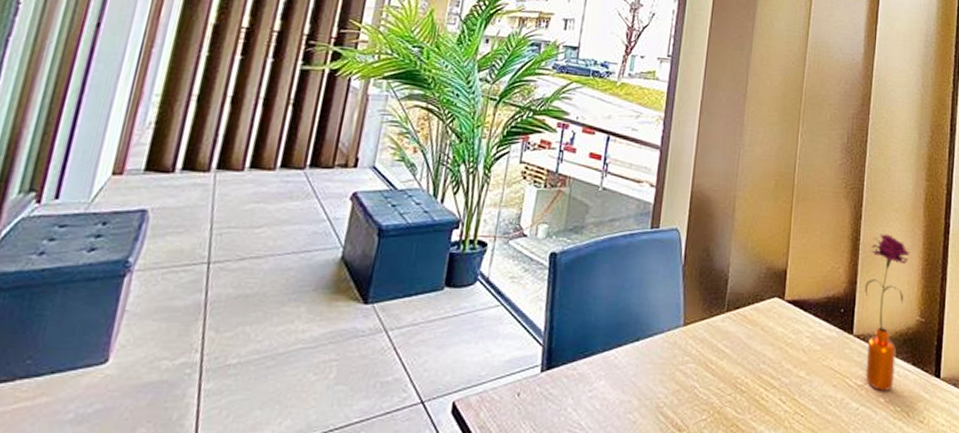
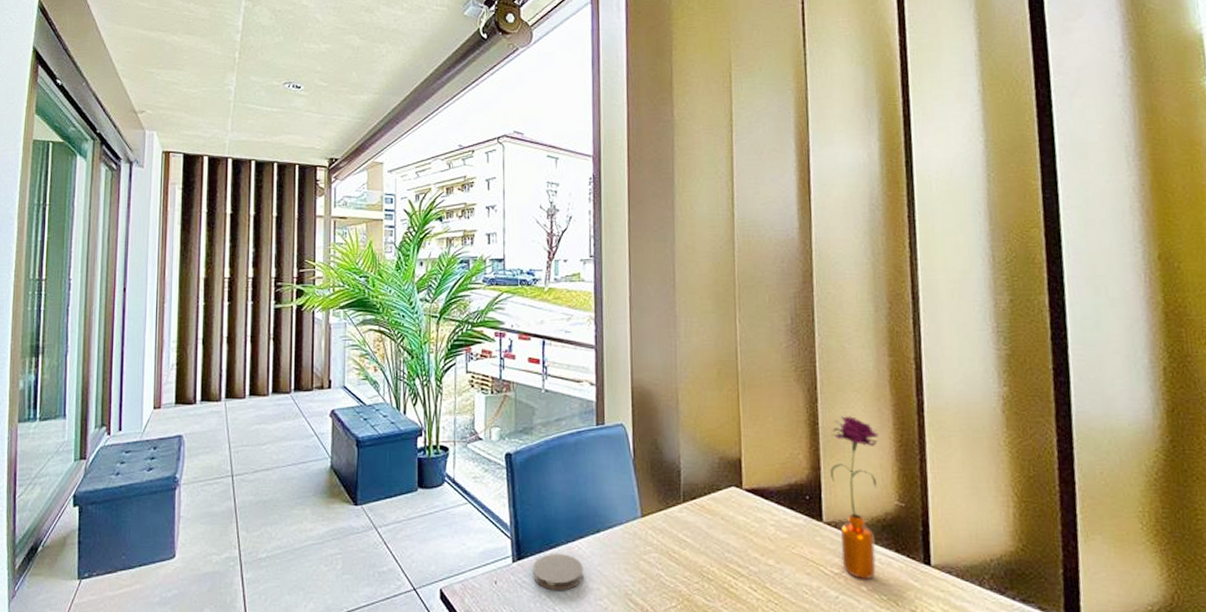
coaster: none [561,363,617,404] -> present [533,554,584,591]

